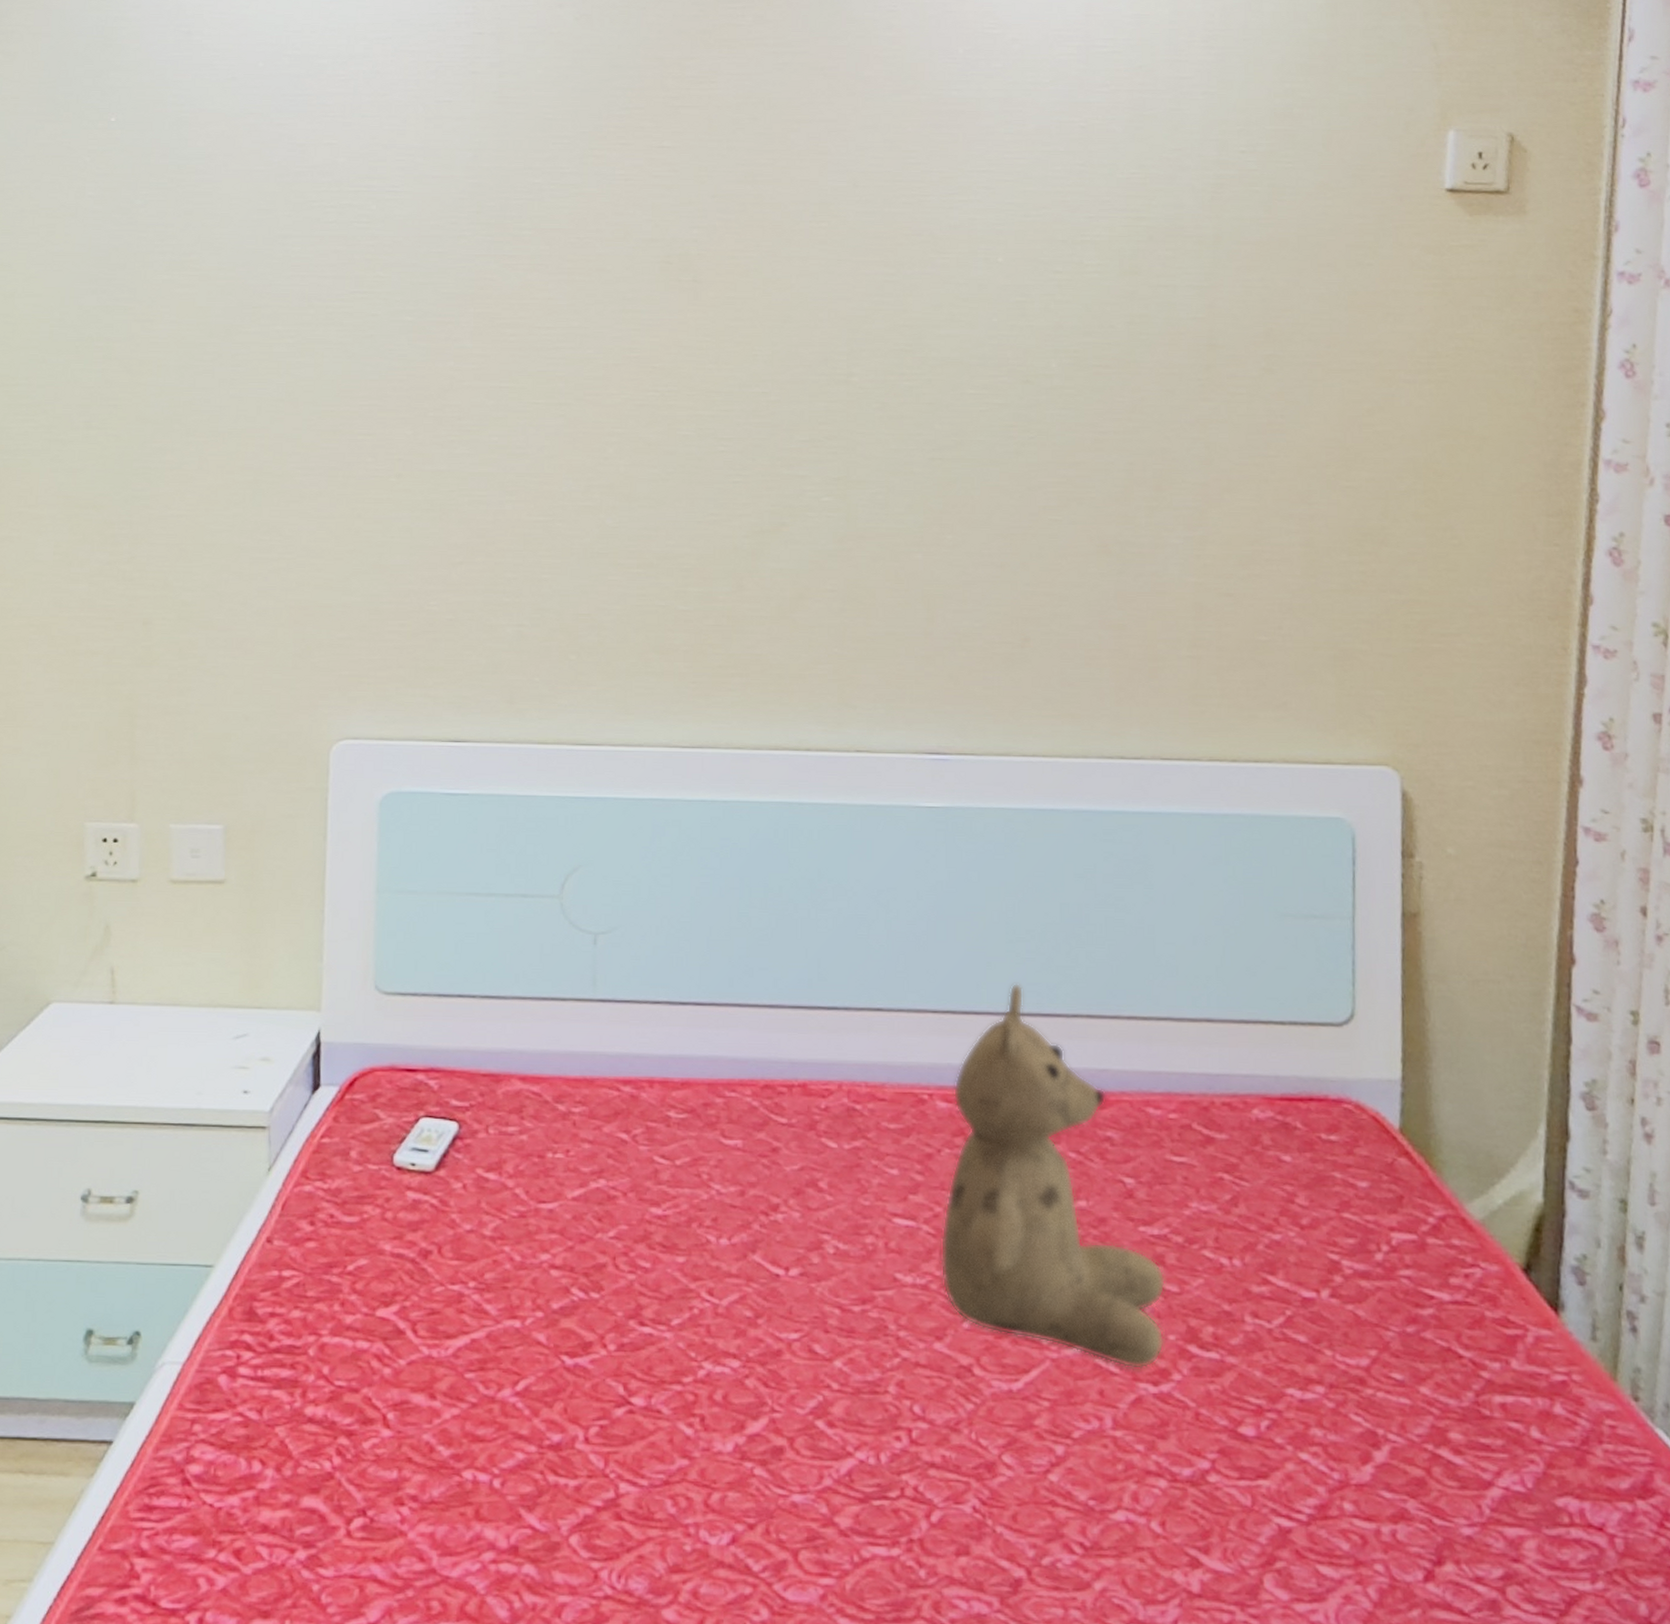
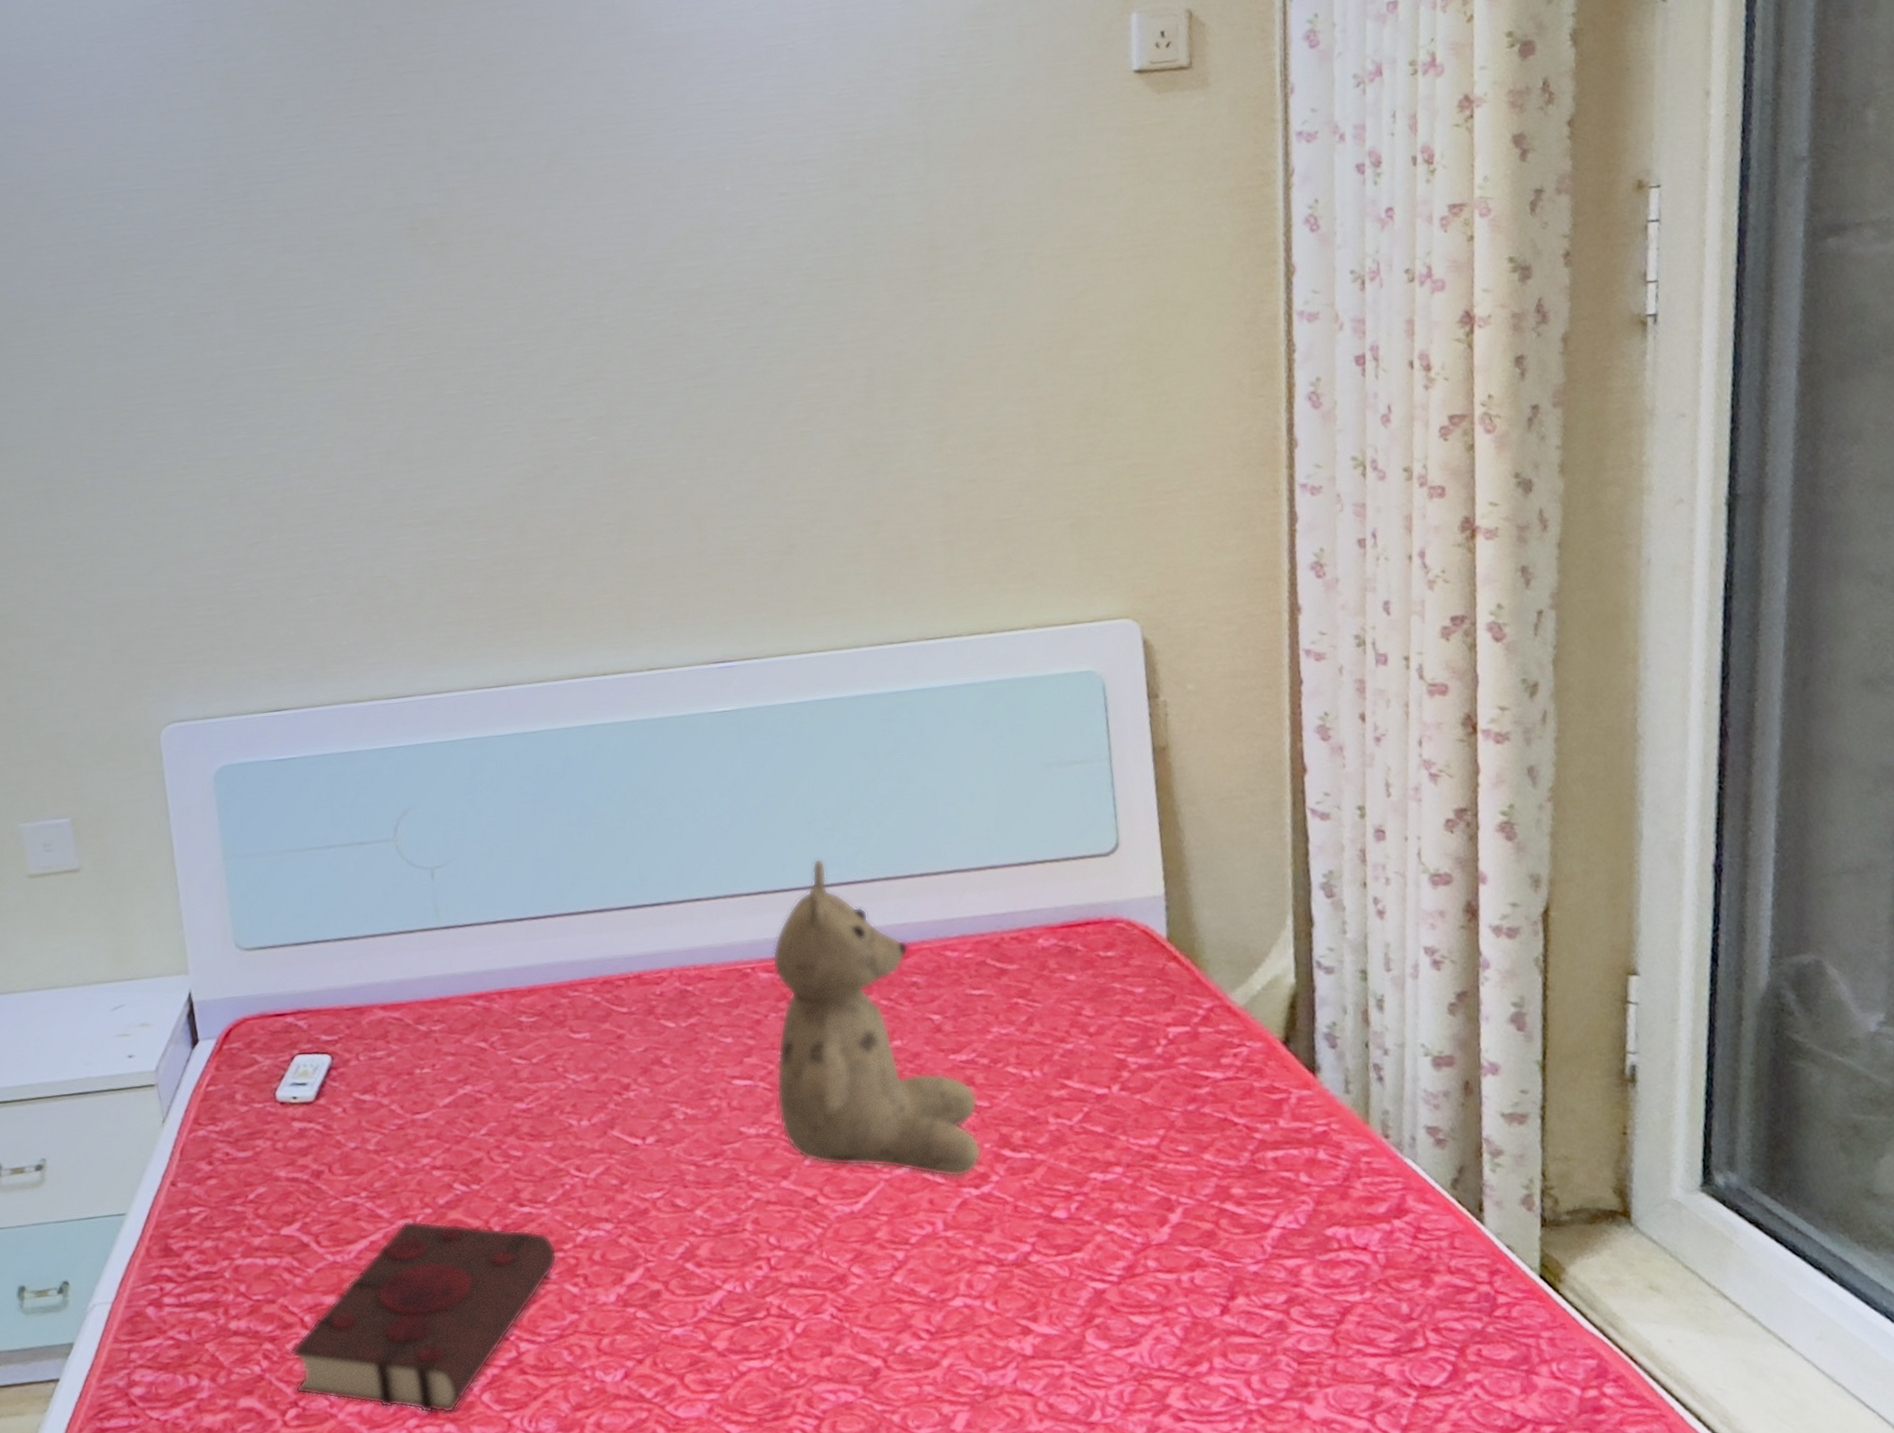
book: none [366,1321,675,1552] -> present [290,1220,558,1414]

